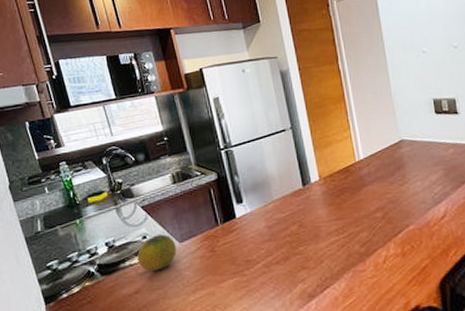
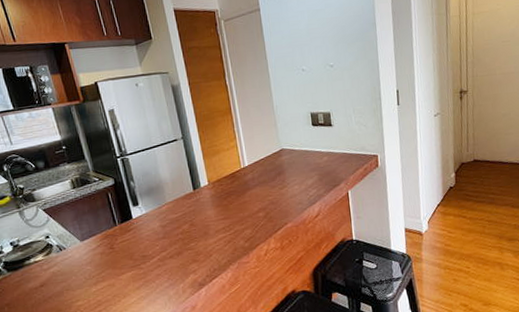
fruit: present [137,234,176,272] -> none [41,234,78,267]

